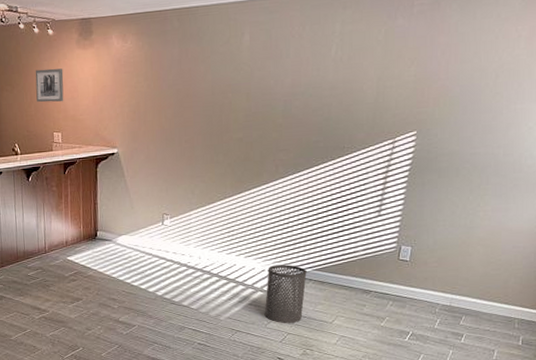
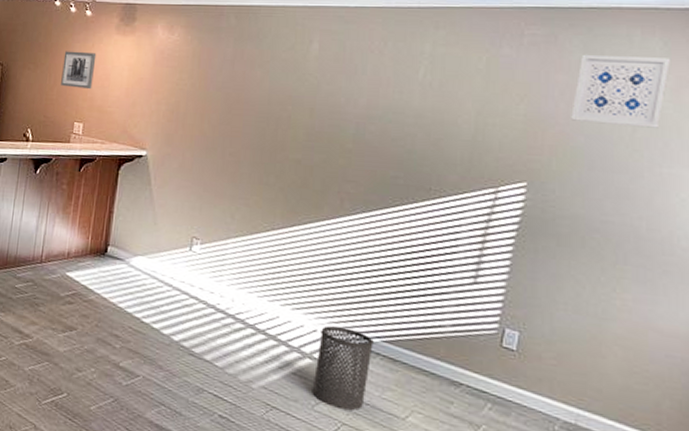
wall art: none [450,11,527,75] -> present [571,54,671,128]

